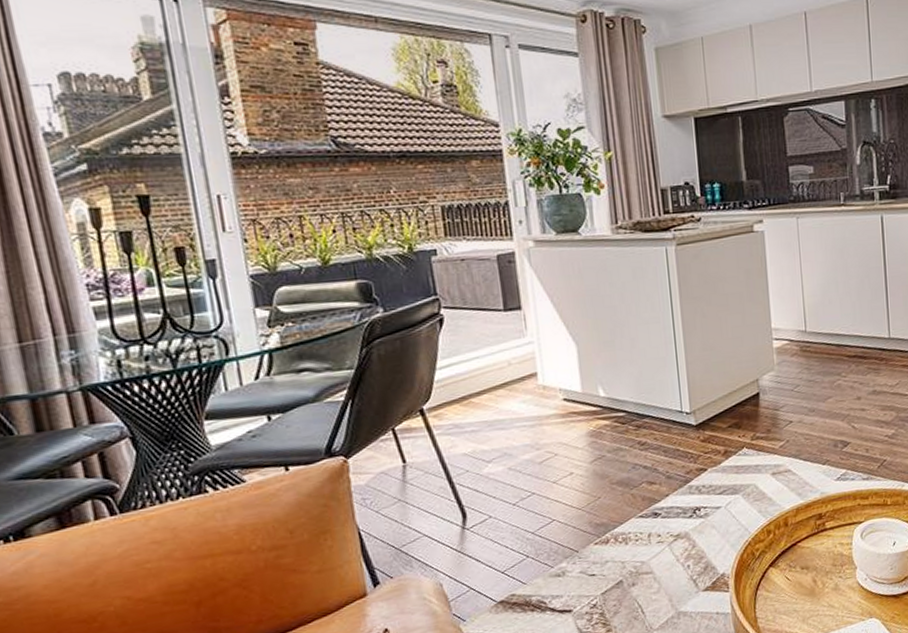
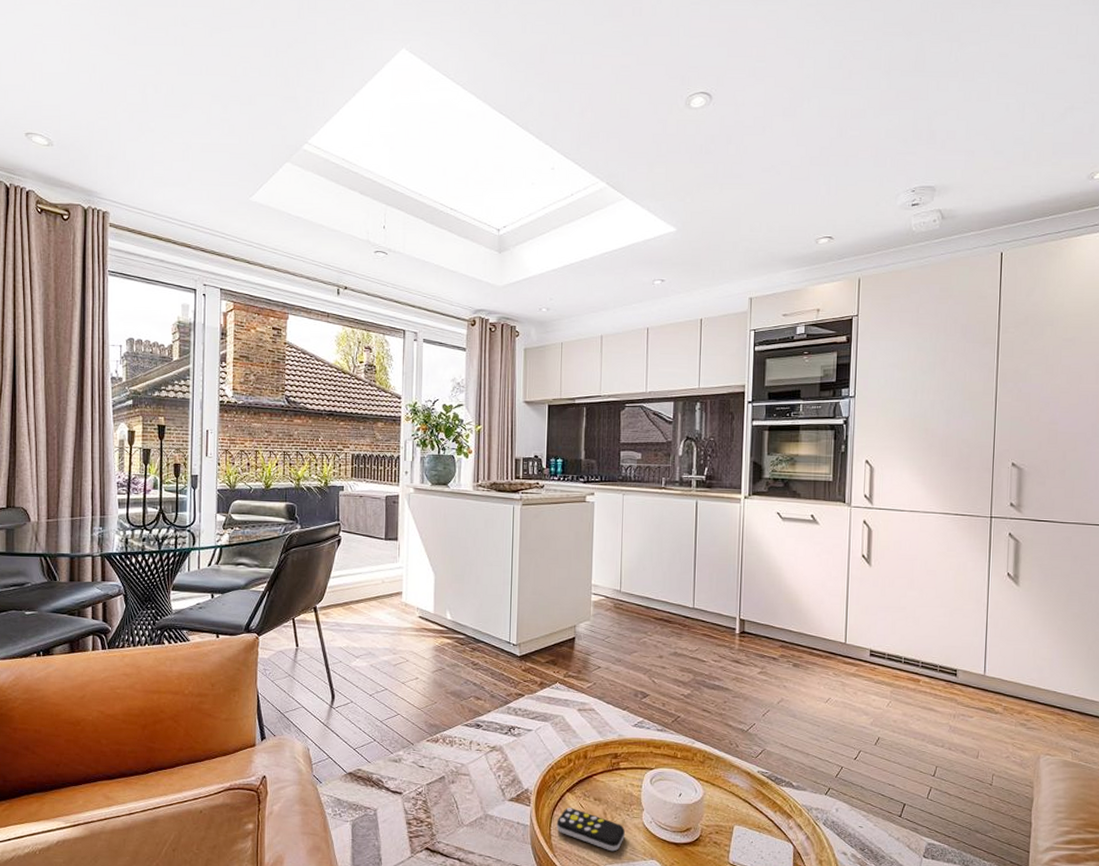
remote control: none [761,582,839,620] -> present [556,808,625,852]

